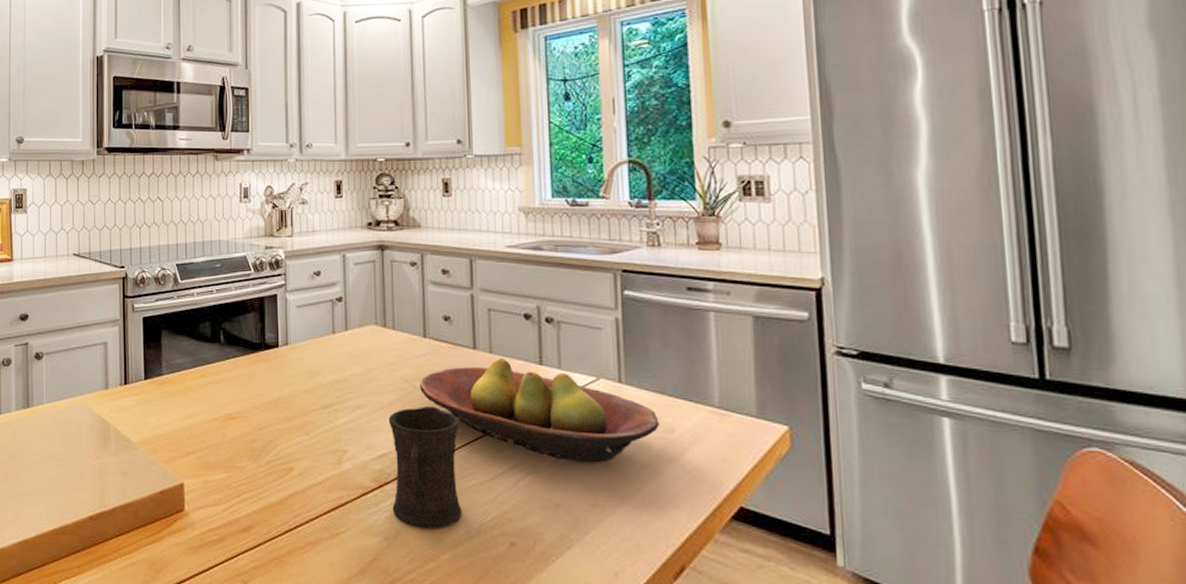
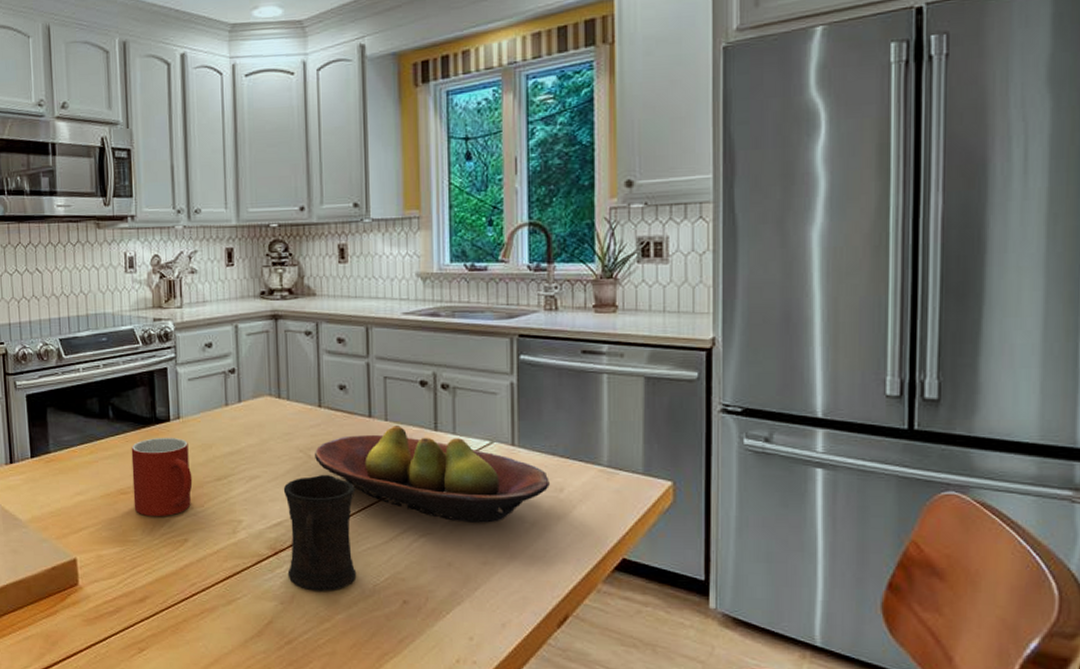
mug: none [240,363,299,444] -> present [131,437,193,517]

